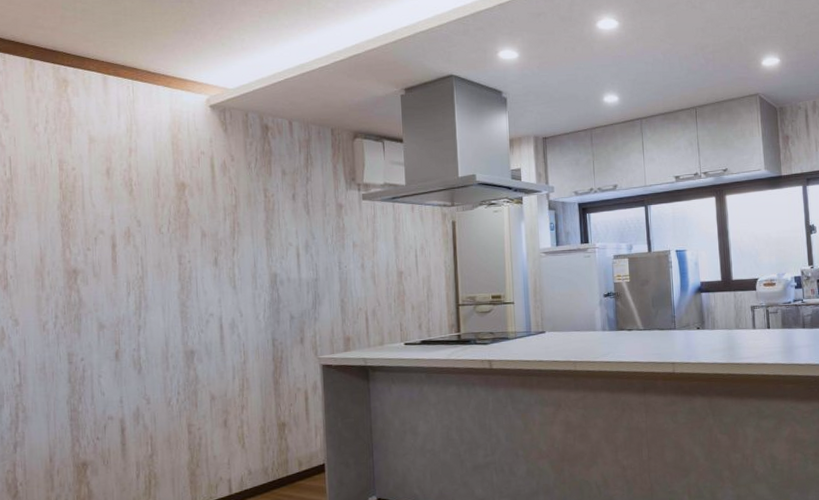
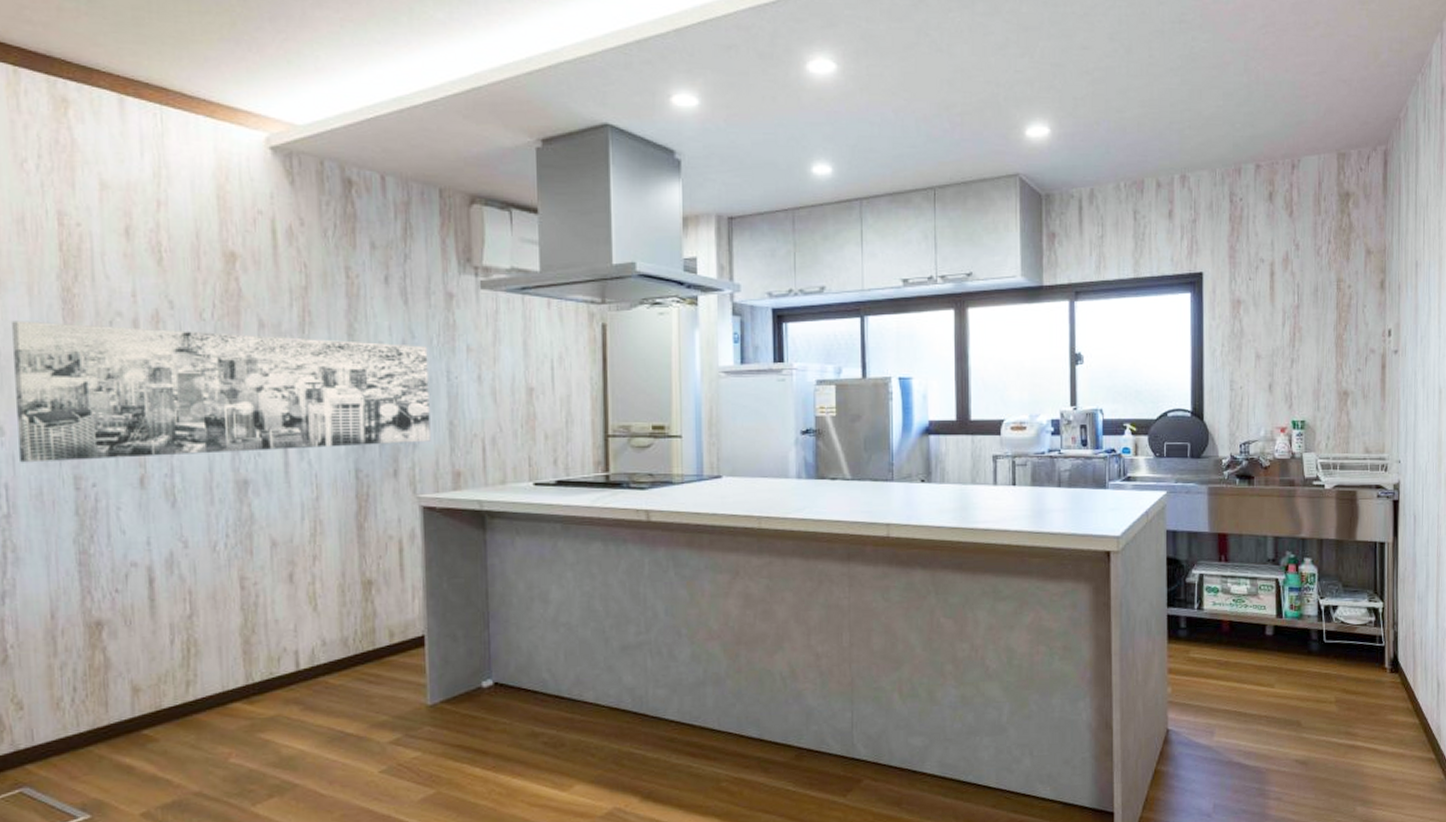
wall art: none [25,240,328,345] -> present [11,321,431,463]

